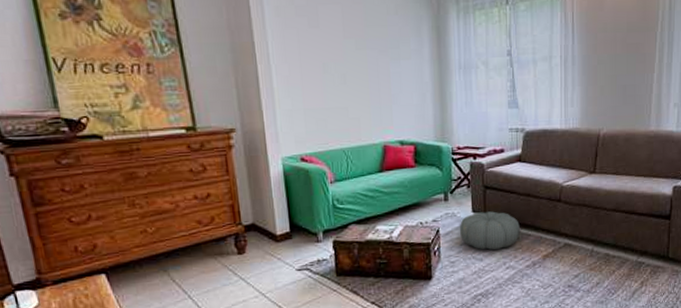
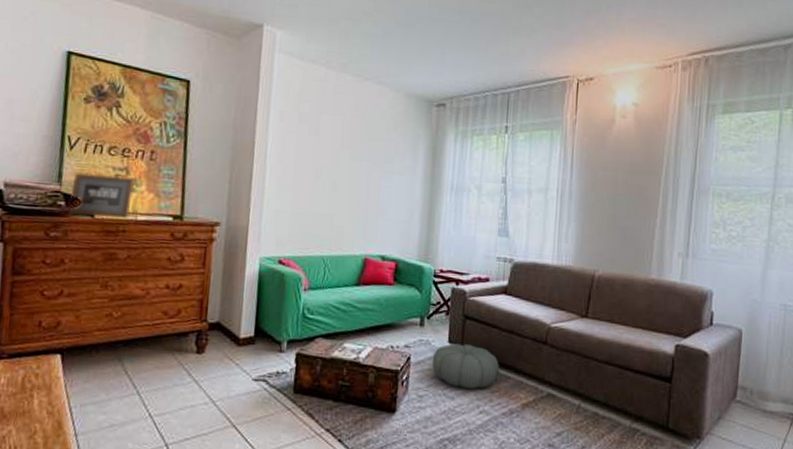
picture frame: none [70,94,140,139] -> present [67,173,134,218]

